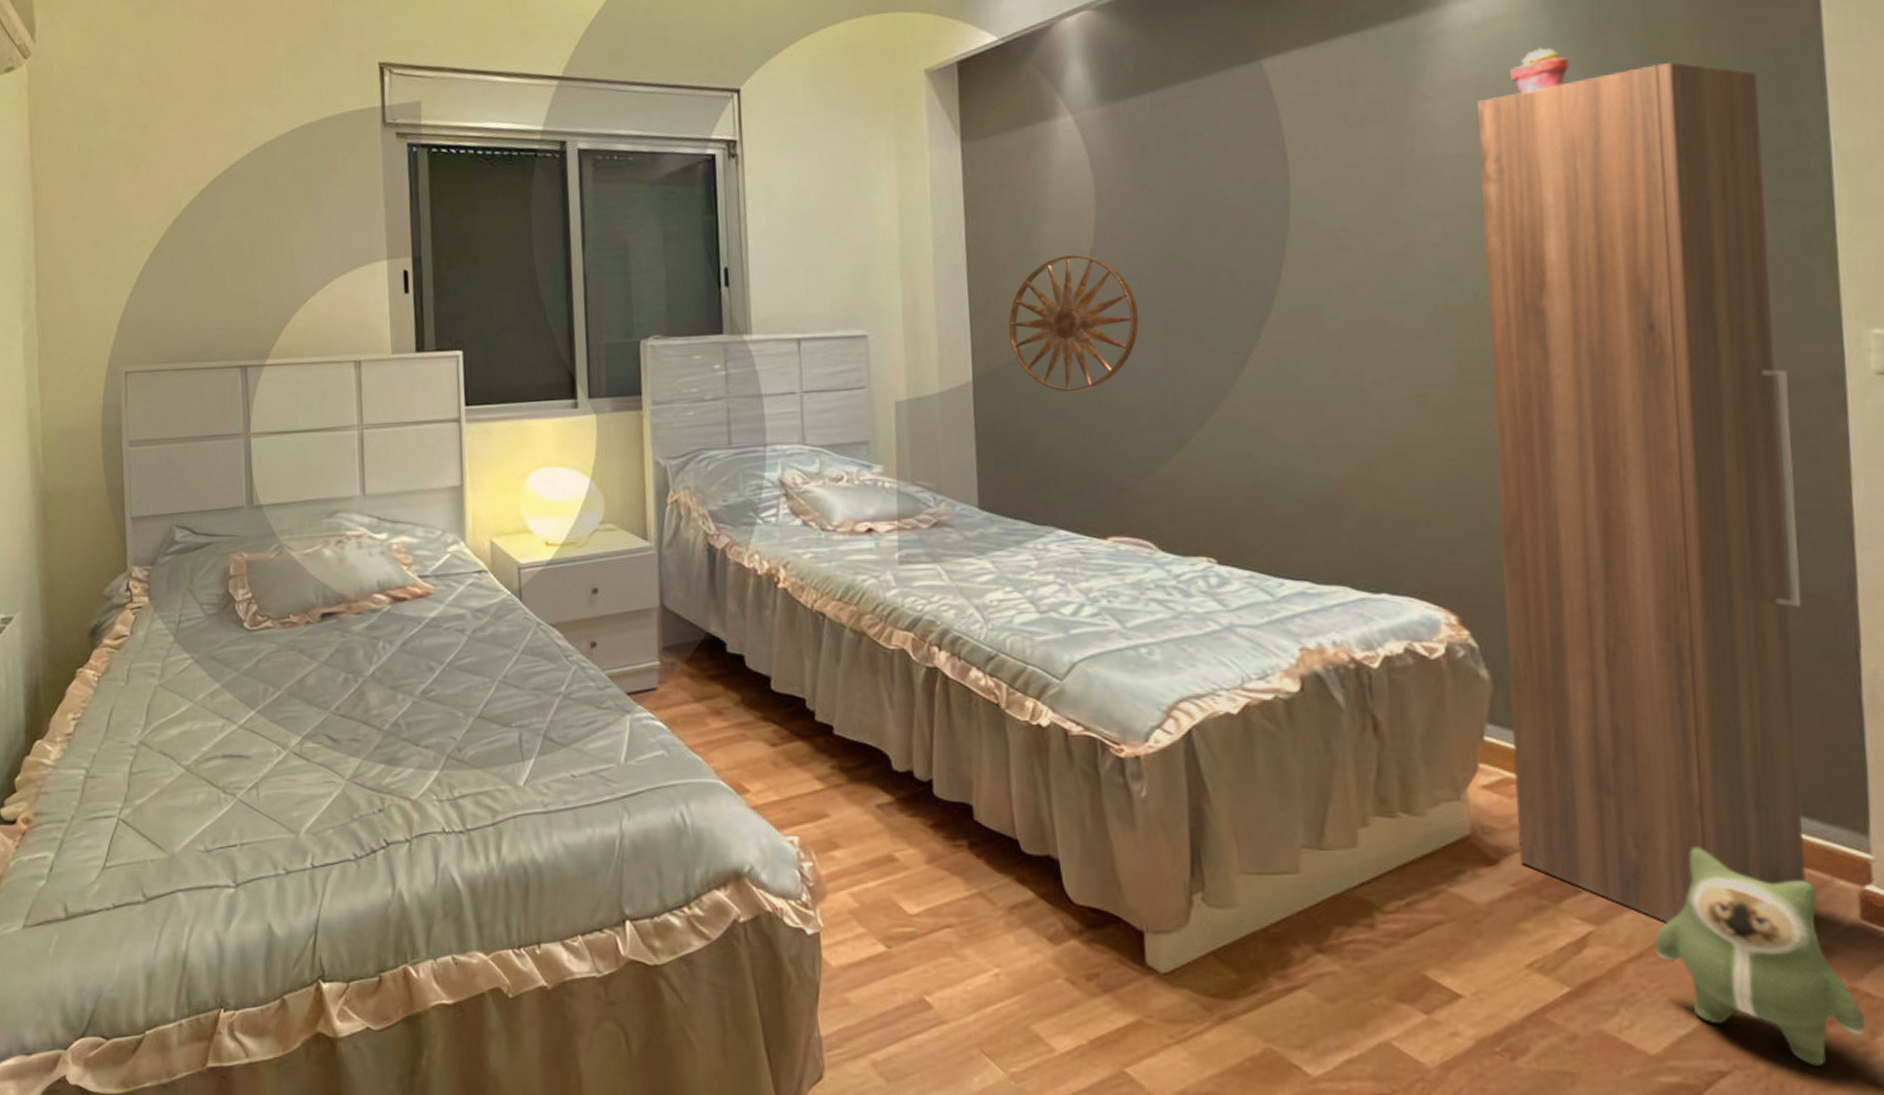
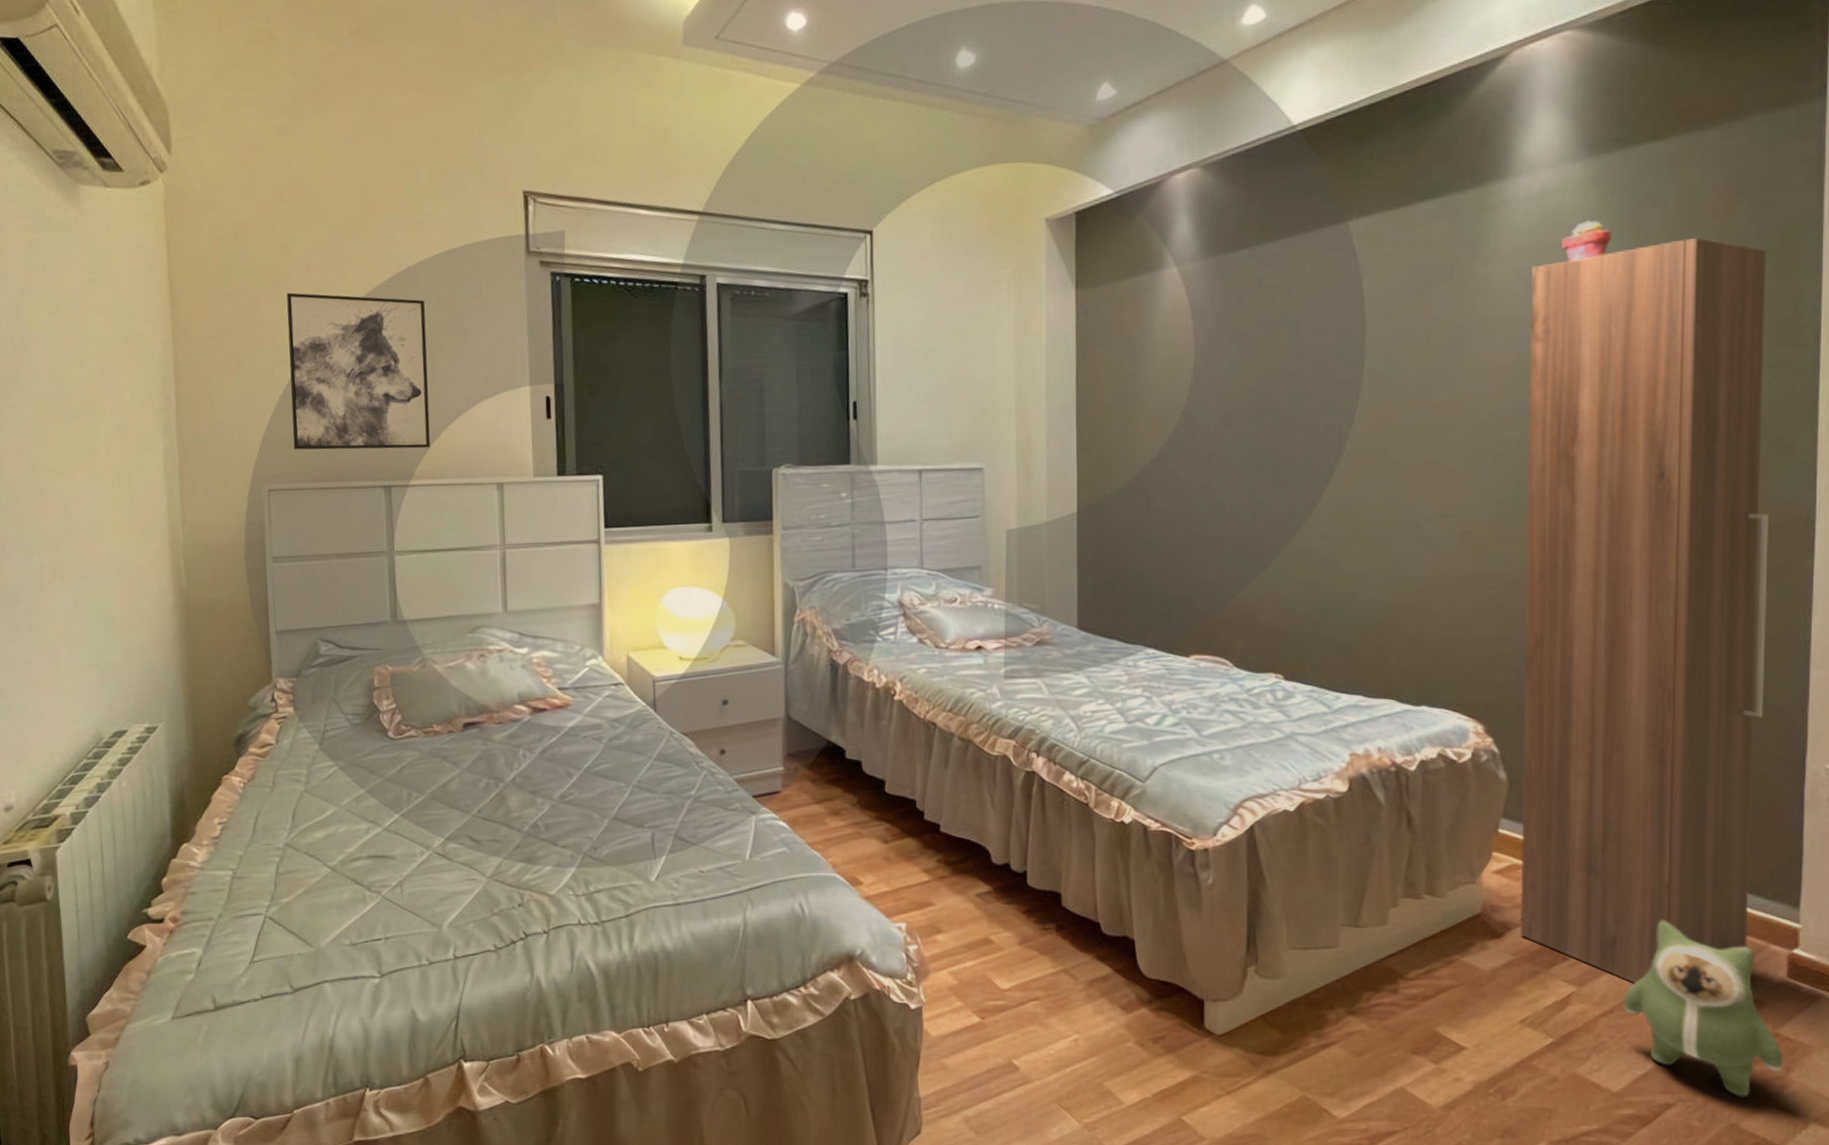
wall art: none [145,172,287,331] -> present [286,292,431,450]
wall art: present [1008,255,1139,392] -> none [1112,398,1227,524]

